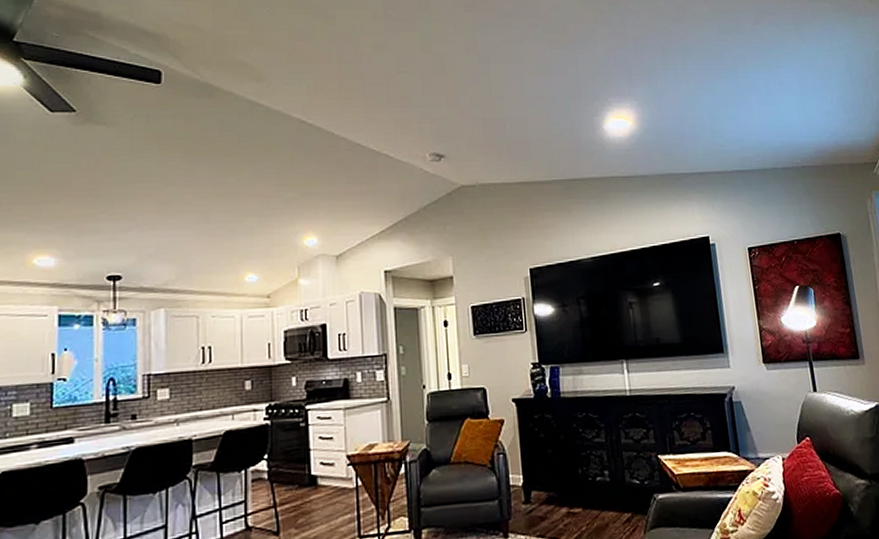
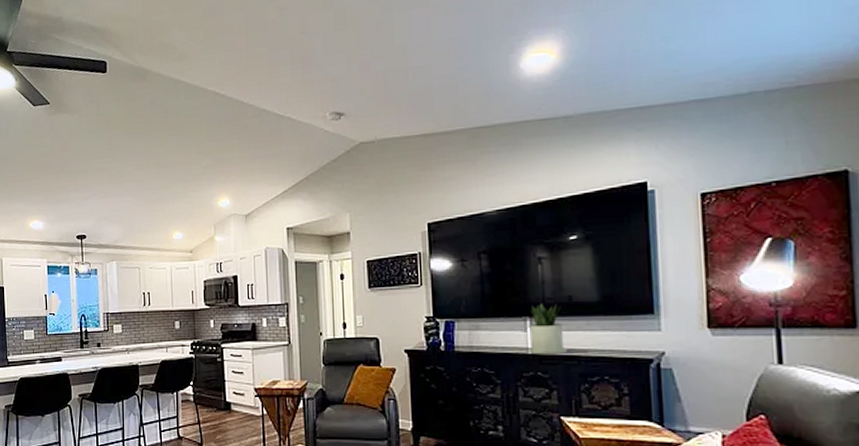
planter: none [625,346,660,397] -> present [529,303,568,355]

